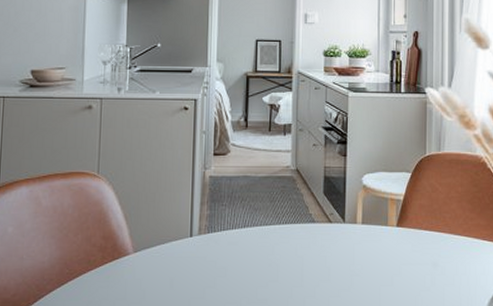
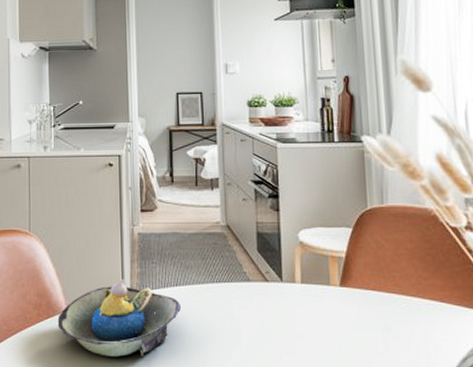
decorative bowl: none [122,220,247,297] -> present [57,278,181,357]

